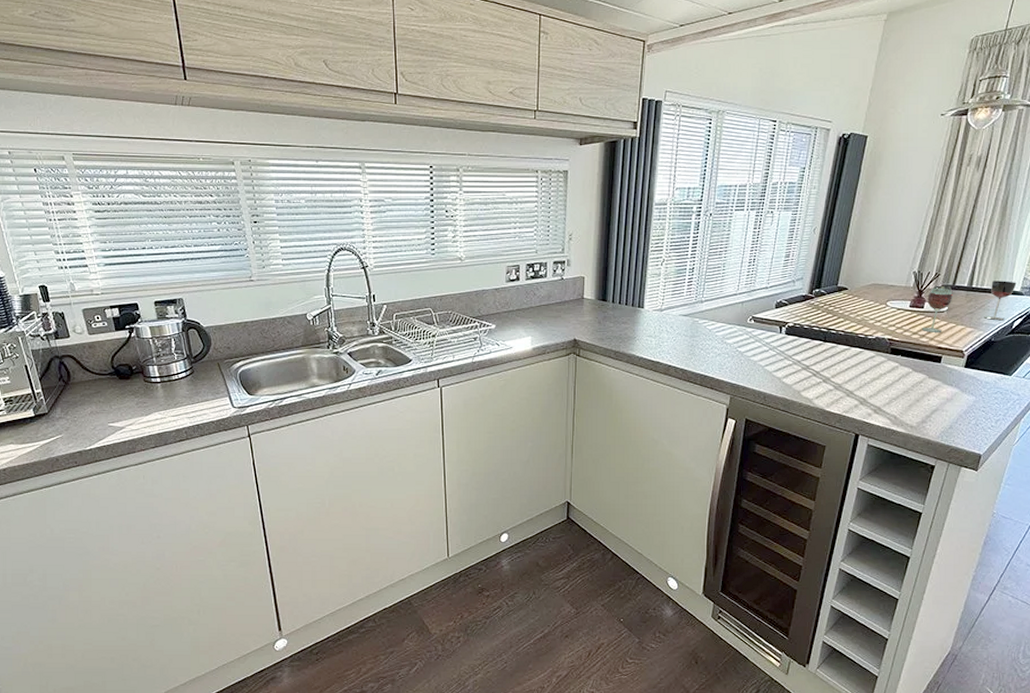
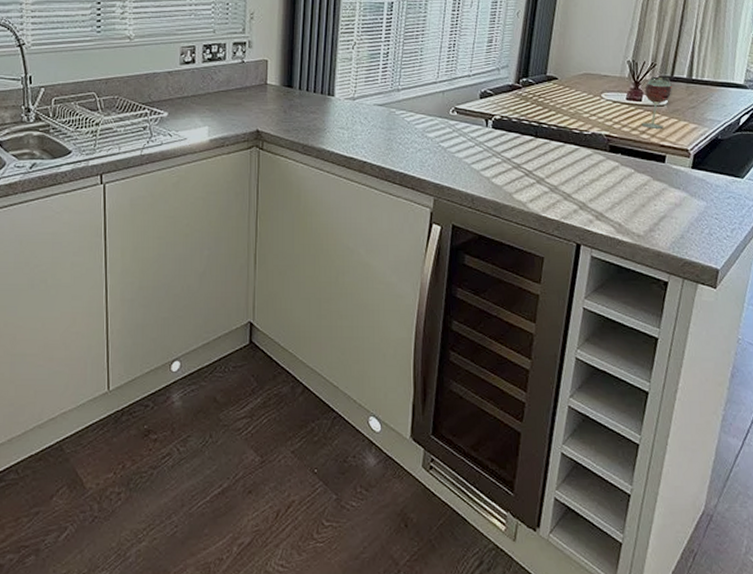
wineglass: present [984,281,1017,320] -> none [707,72,740,116]

